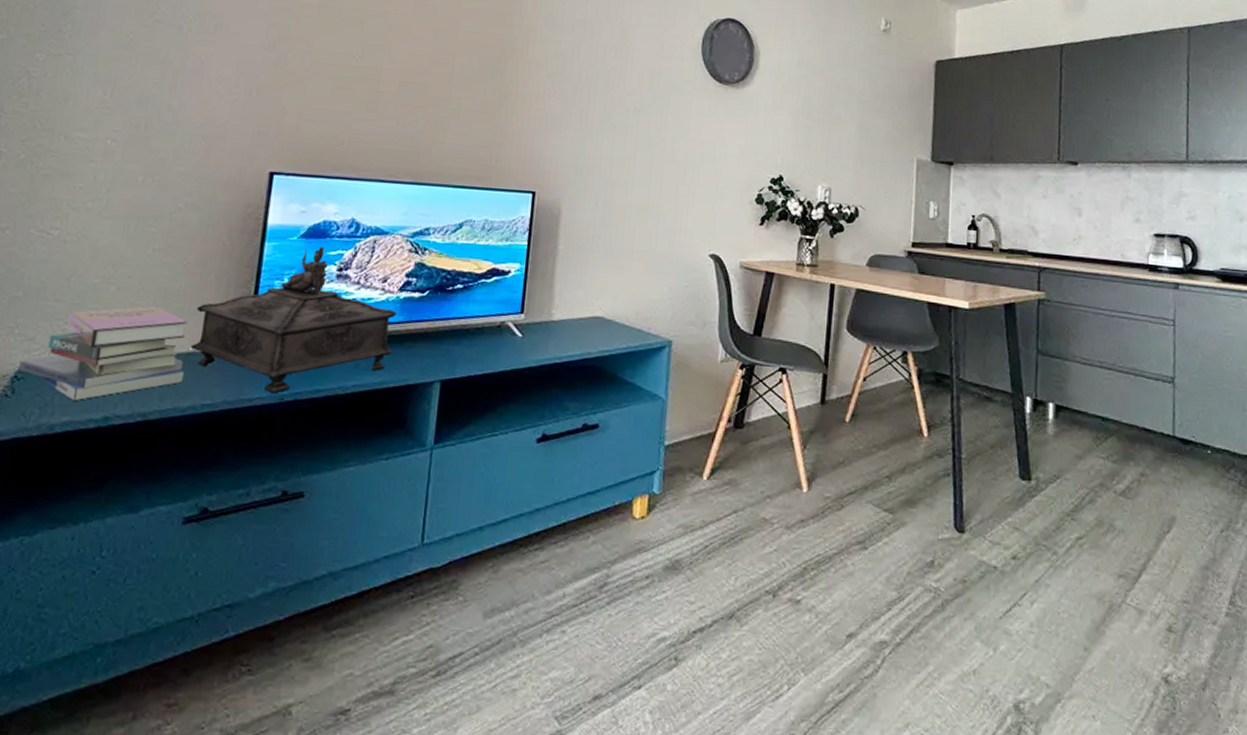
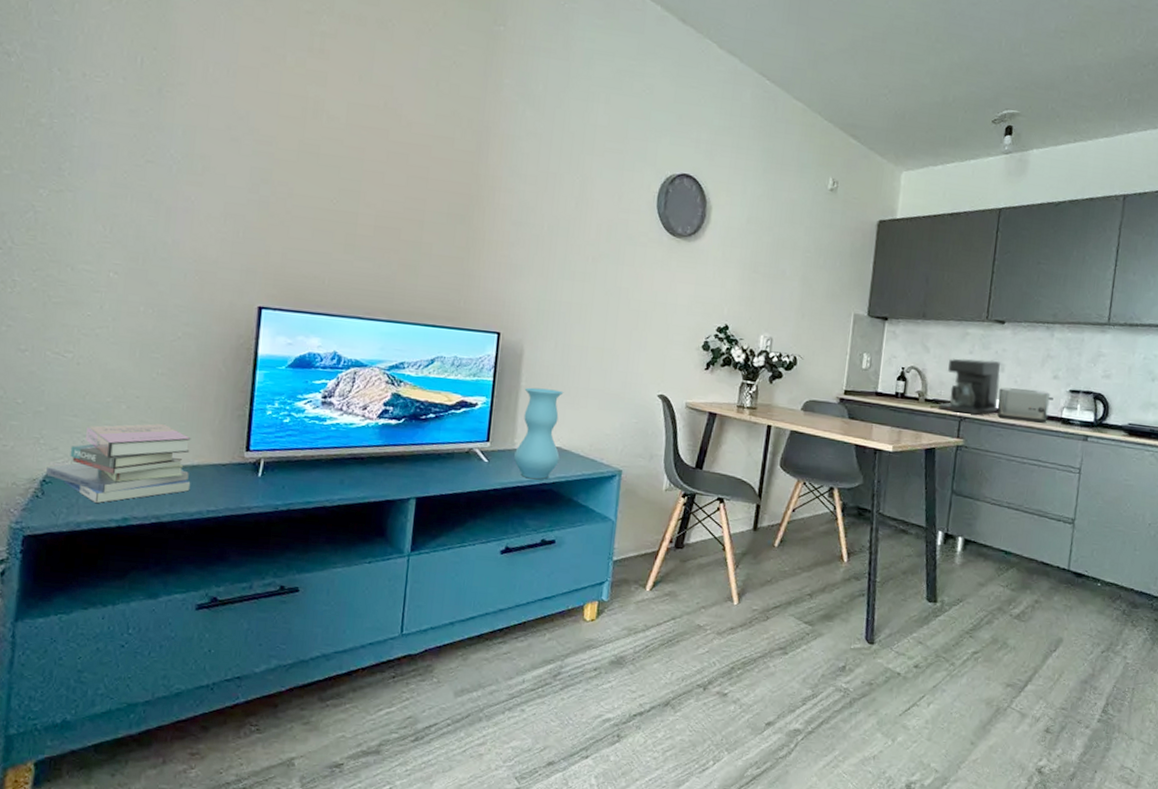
decorative box: present [190,246,398,394] -> none [194,375,377,504]
vase: none [551,251,606,355] -> present [514,387,564,480]
coffee maker: none [1015,203,1079,266] -> present [939,358,1001,416]
toaster: none [1078,233,1137,271] -> present [996,387,1054,423]

